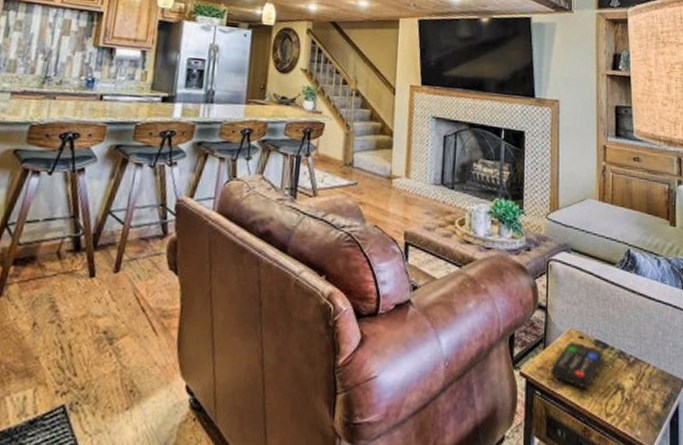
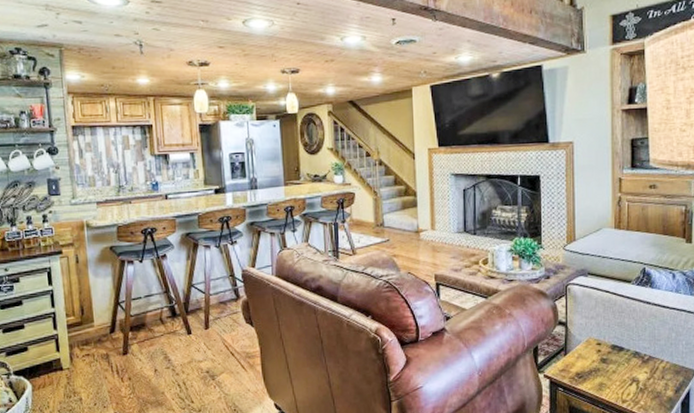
remote control: present [551,342,604,389] -> none [572,348,620,384]

